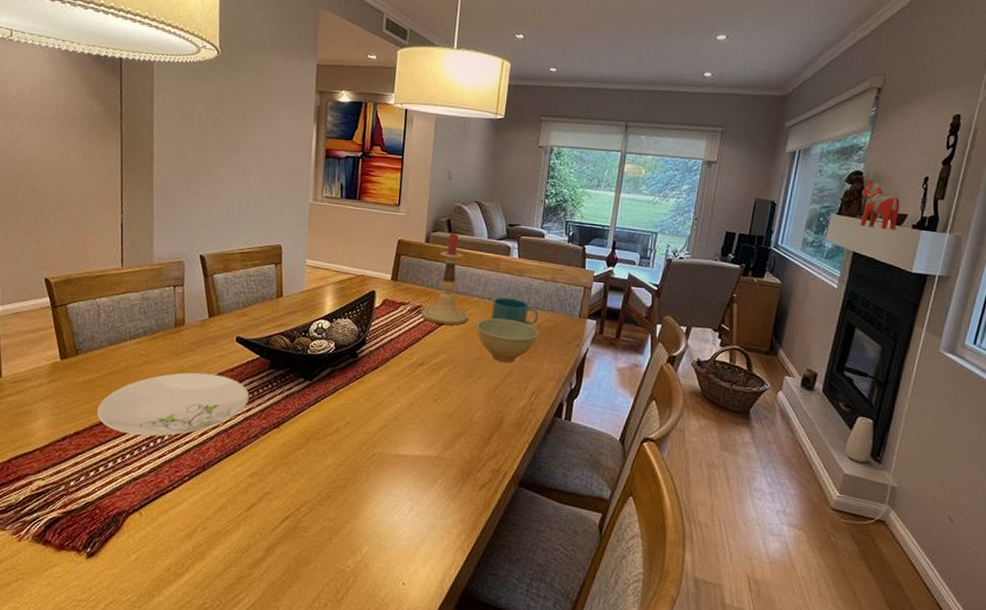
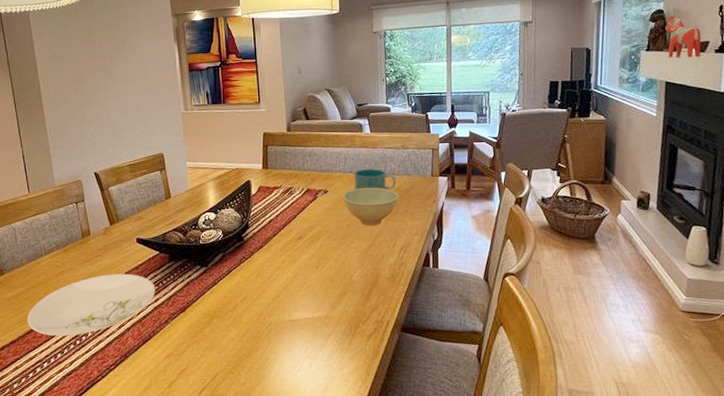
candlestick: present [421,232,469,325] -> none [293,119,335,201]

